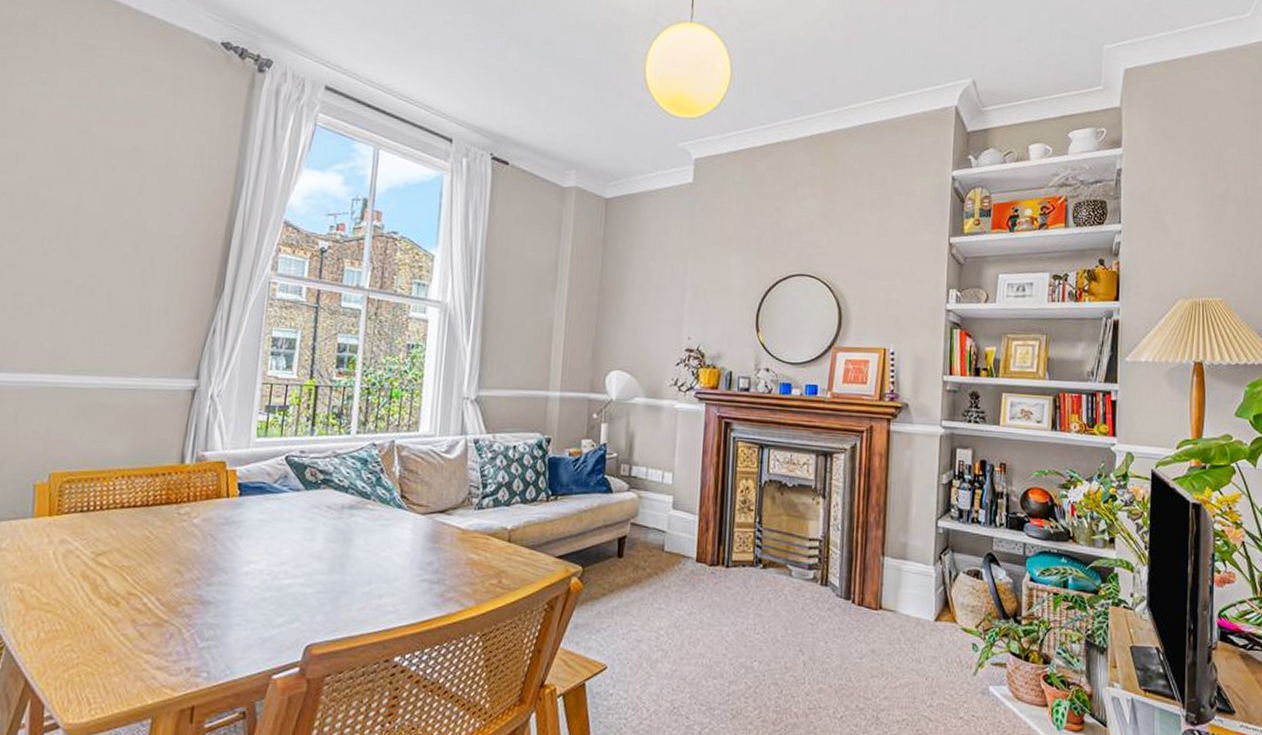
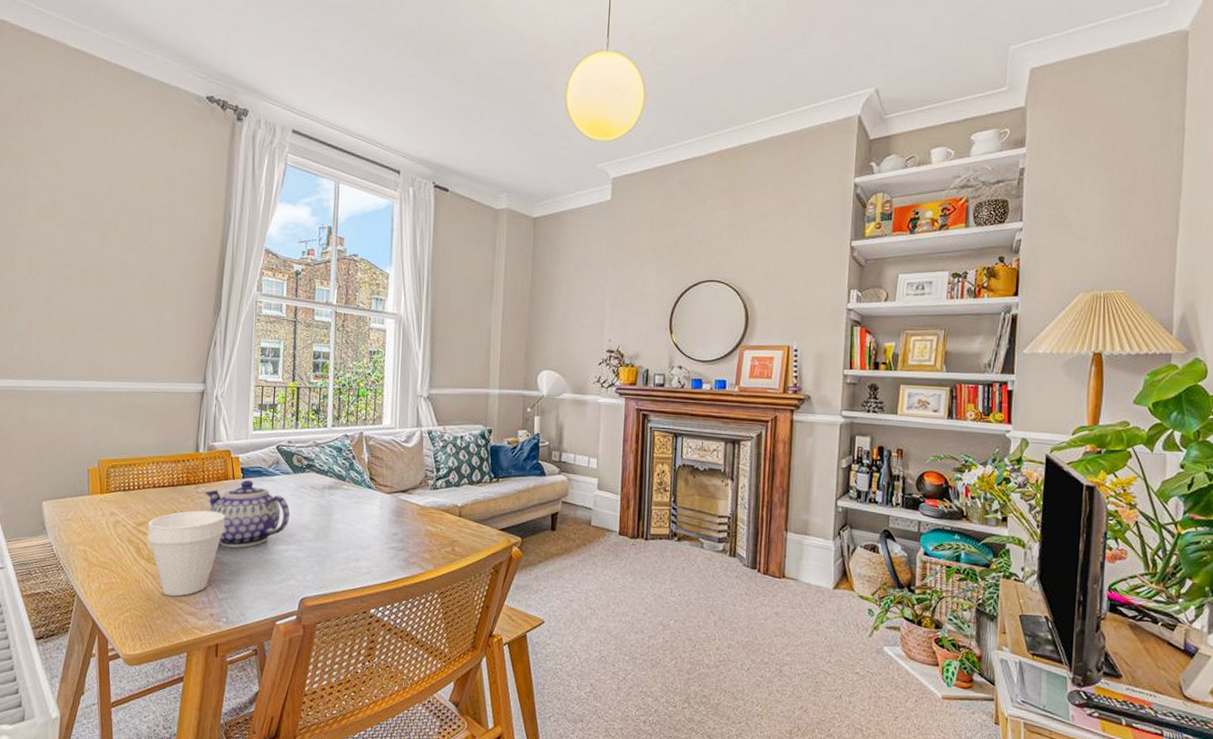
cup: none [107,536,213,647] -> present [147,510,225,597]
teapot: none [188,498,299,583] -> present [205,480,290,548]

